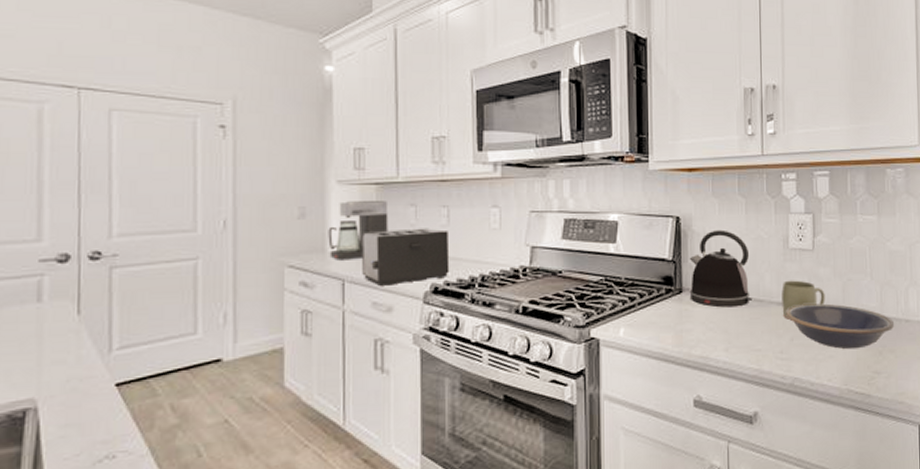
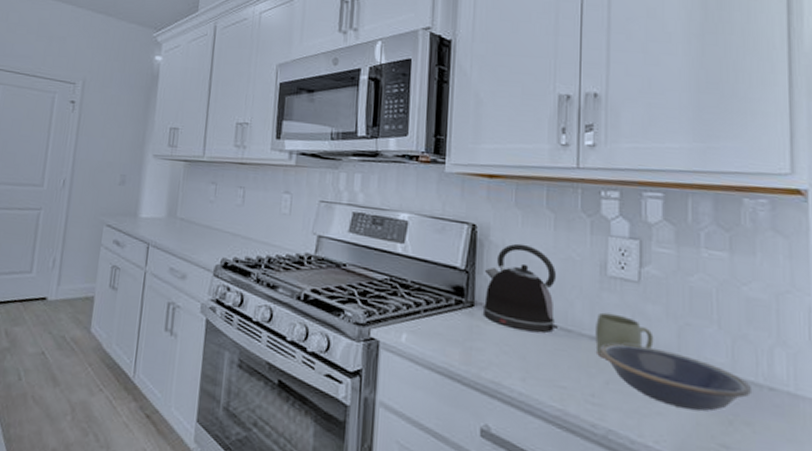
coffee maker: present [328,201,389,261] -> none [140,173,193,227]
toaster: present [361,228,450,286] -> none [164,203,242,255]

